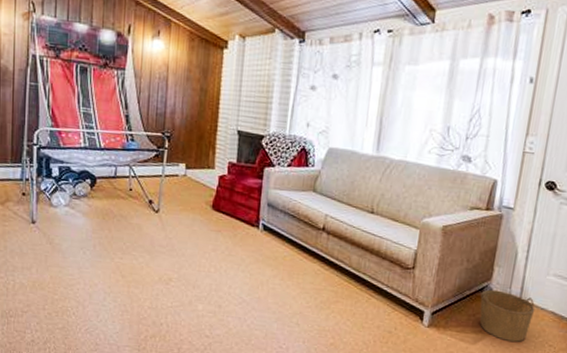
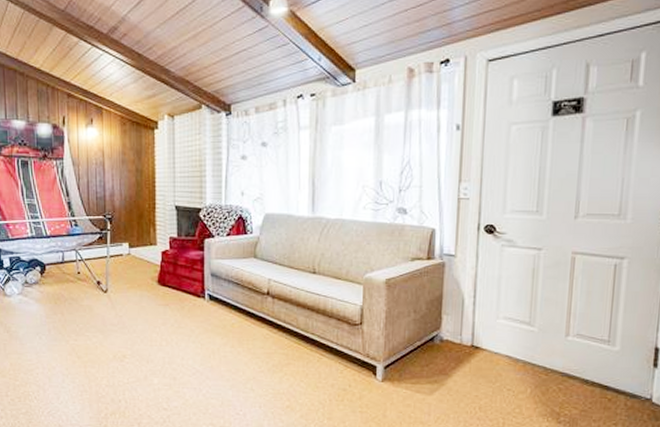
basket: present [479,289,535,343] -> none [431,338,489,390]

